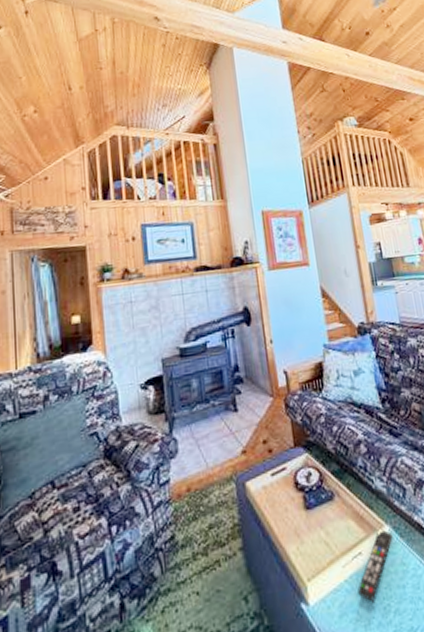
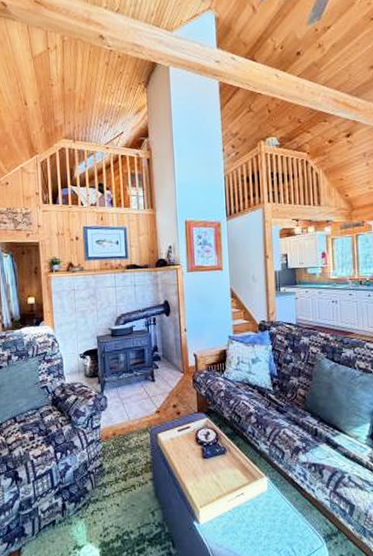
remote control: present [358,529,393,603] -> none [238,479,270,528]

